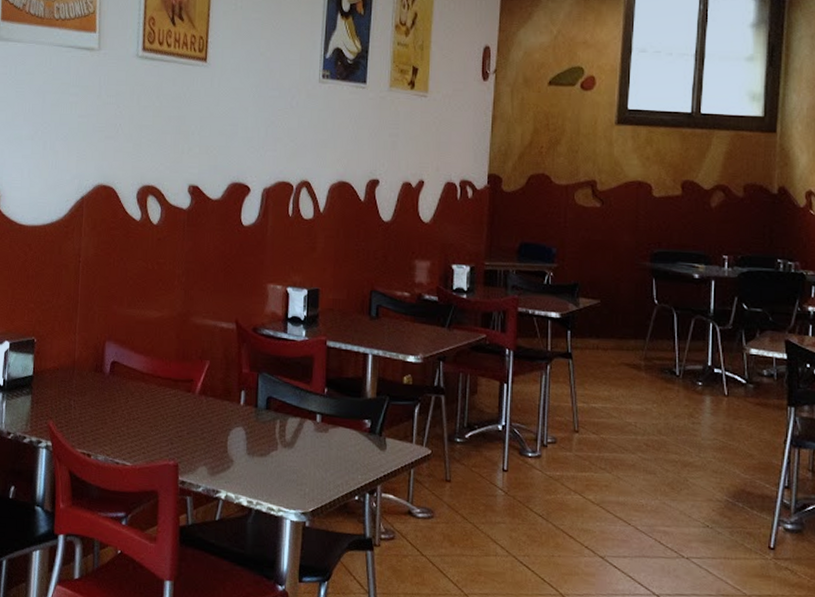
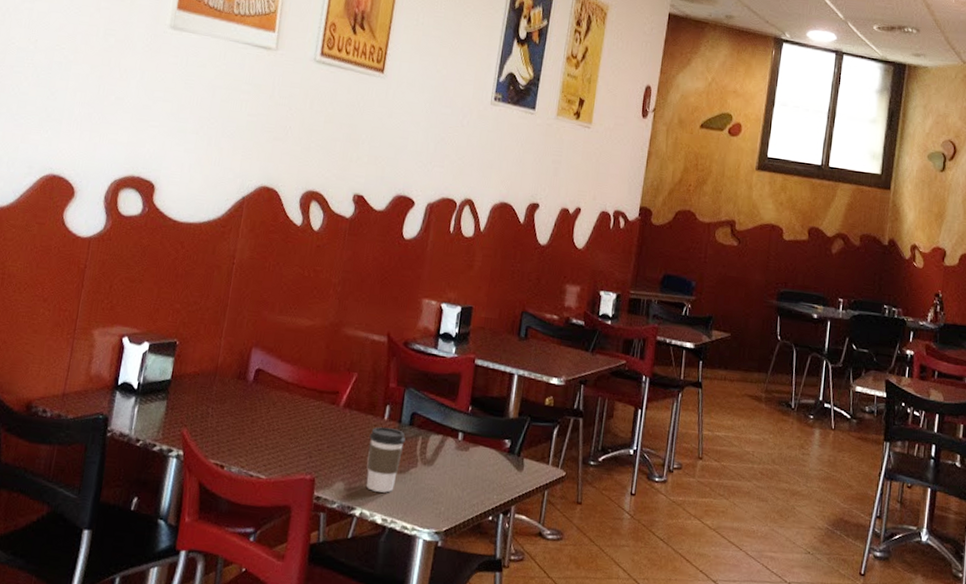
coffee cup: none [227,412,263,476] -> present [366,427,406,493]

